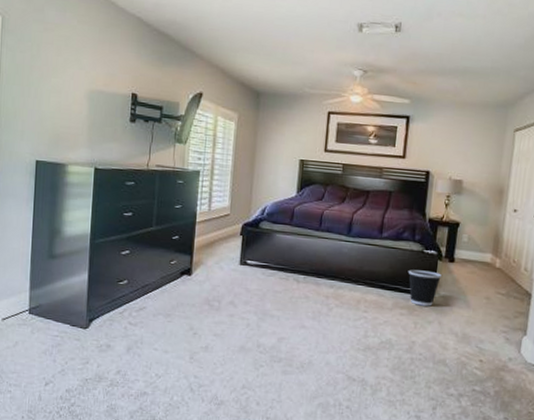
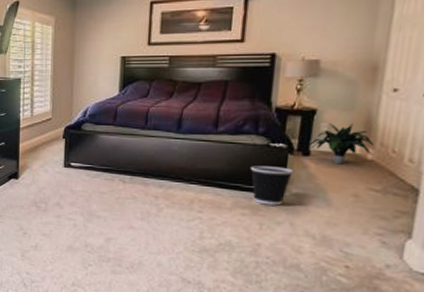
potted plant: none [453,235,500,271] -> present [307,123,374,165]

